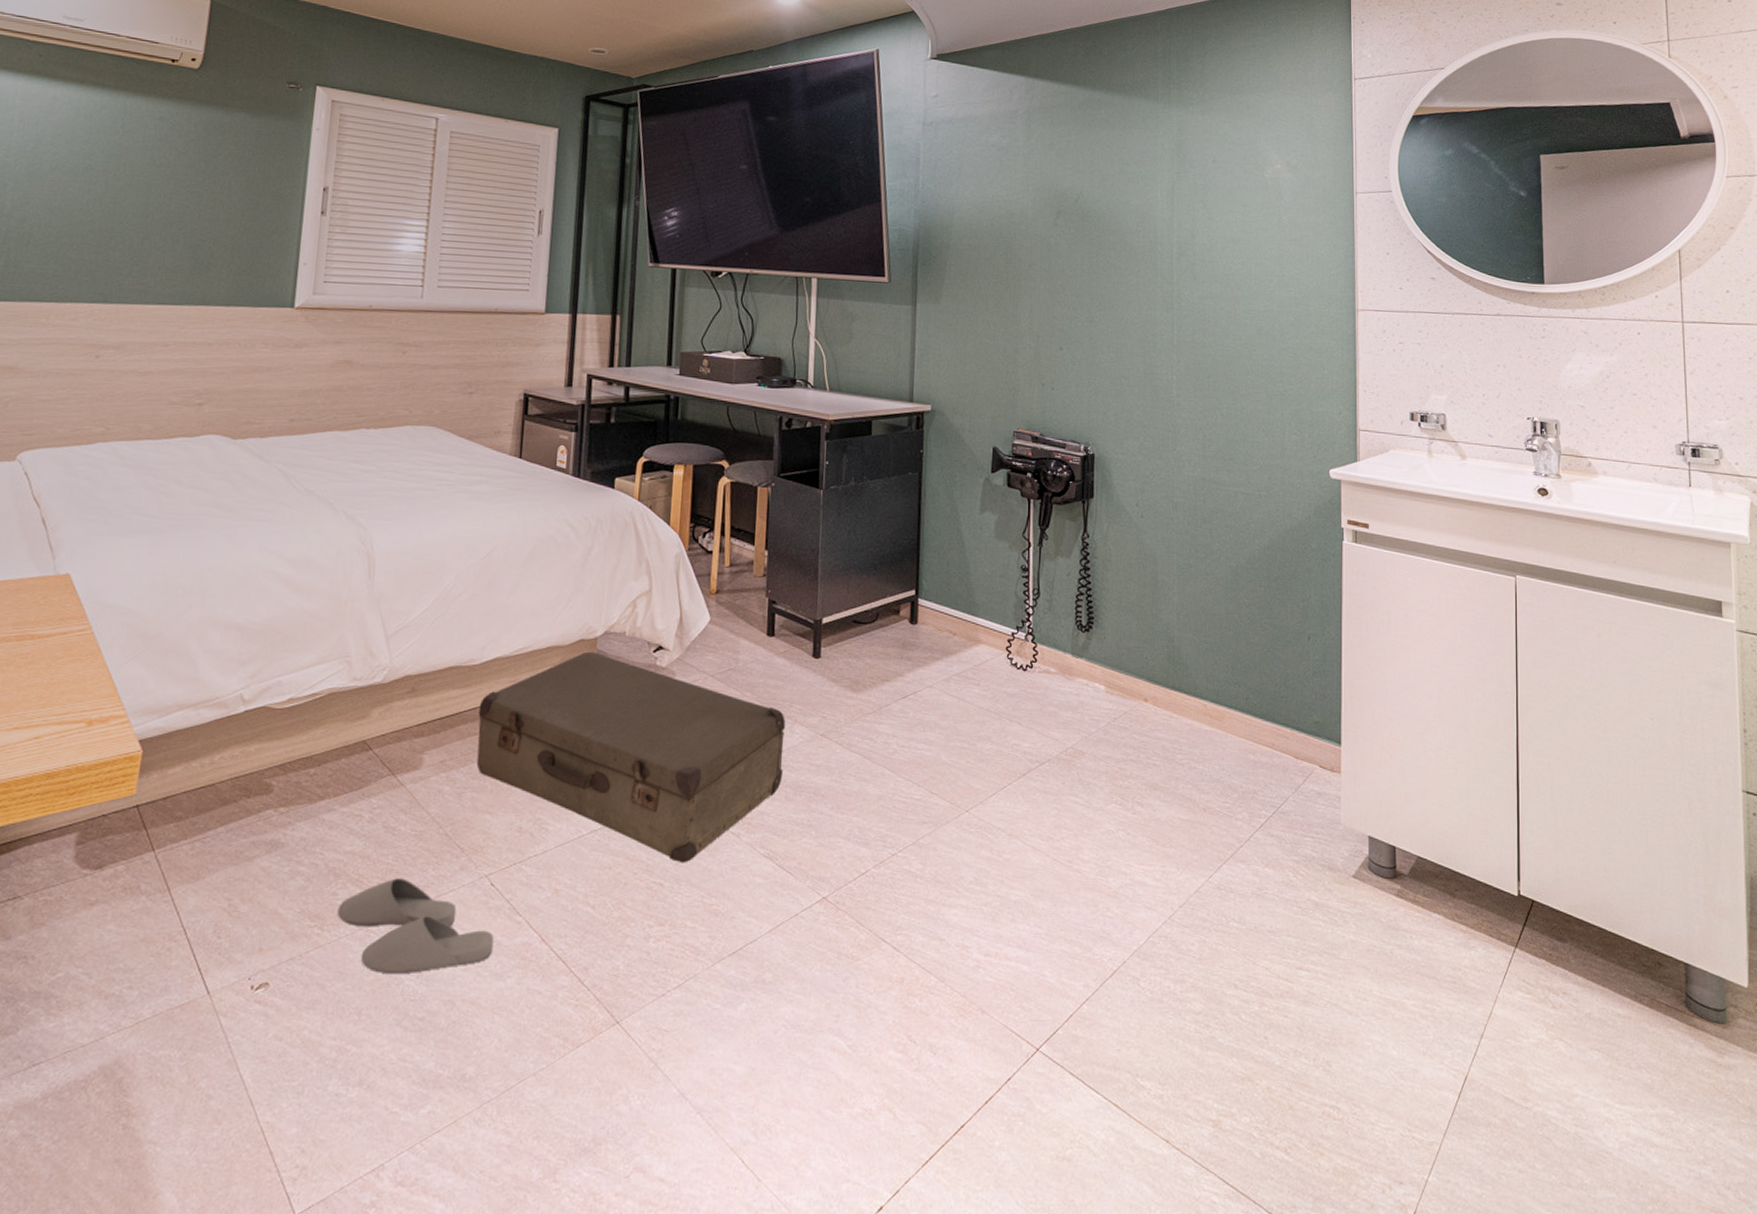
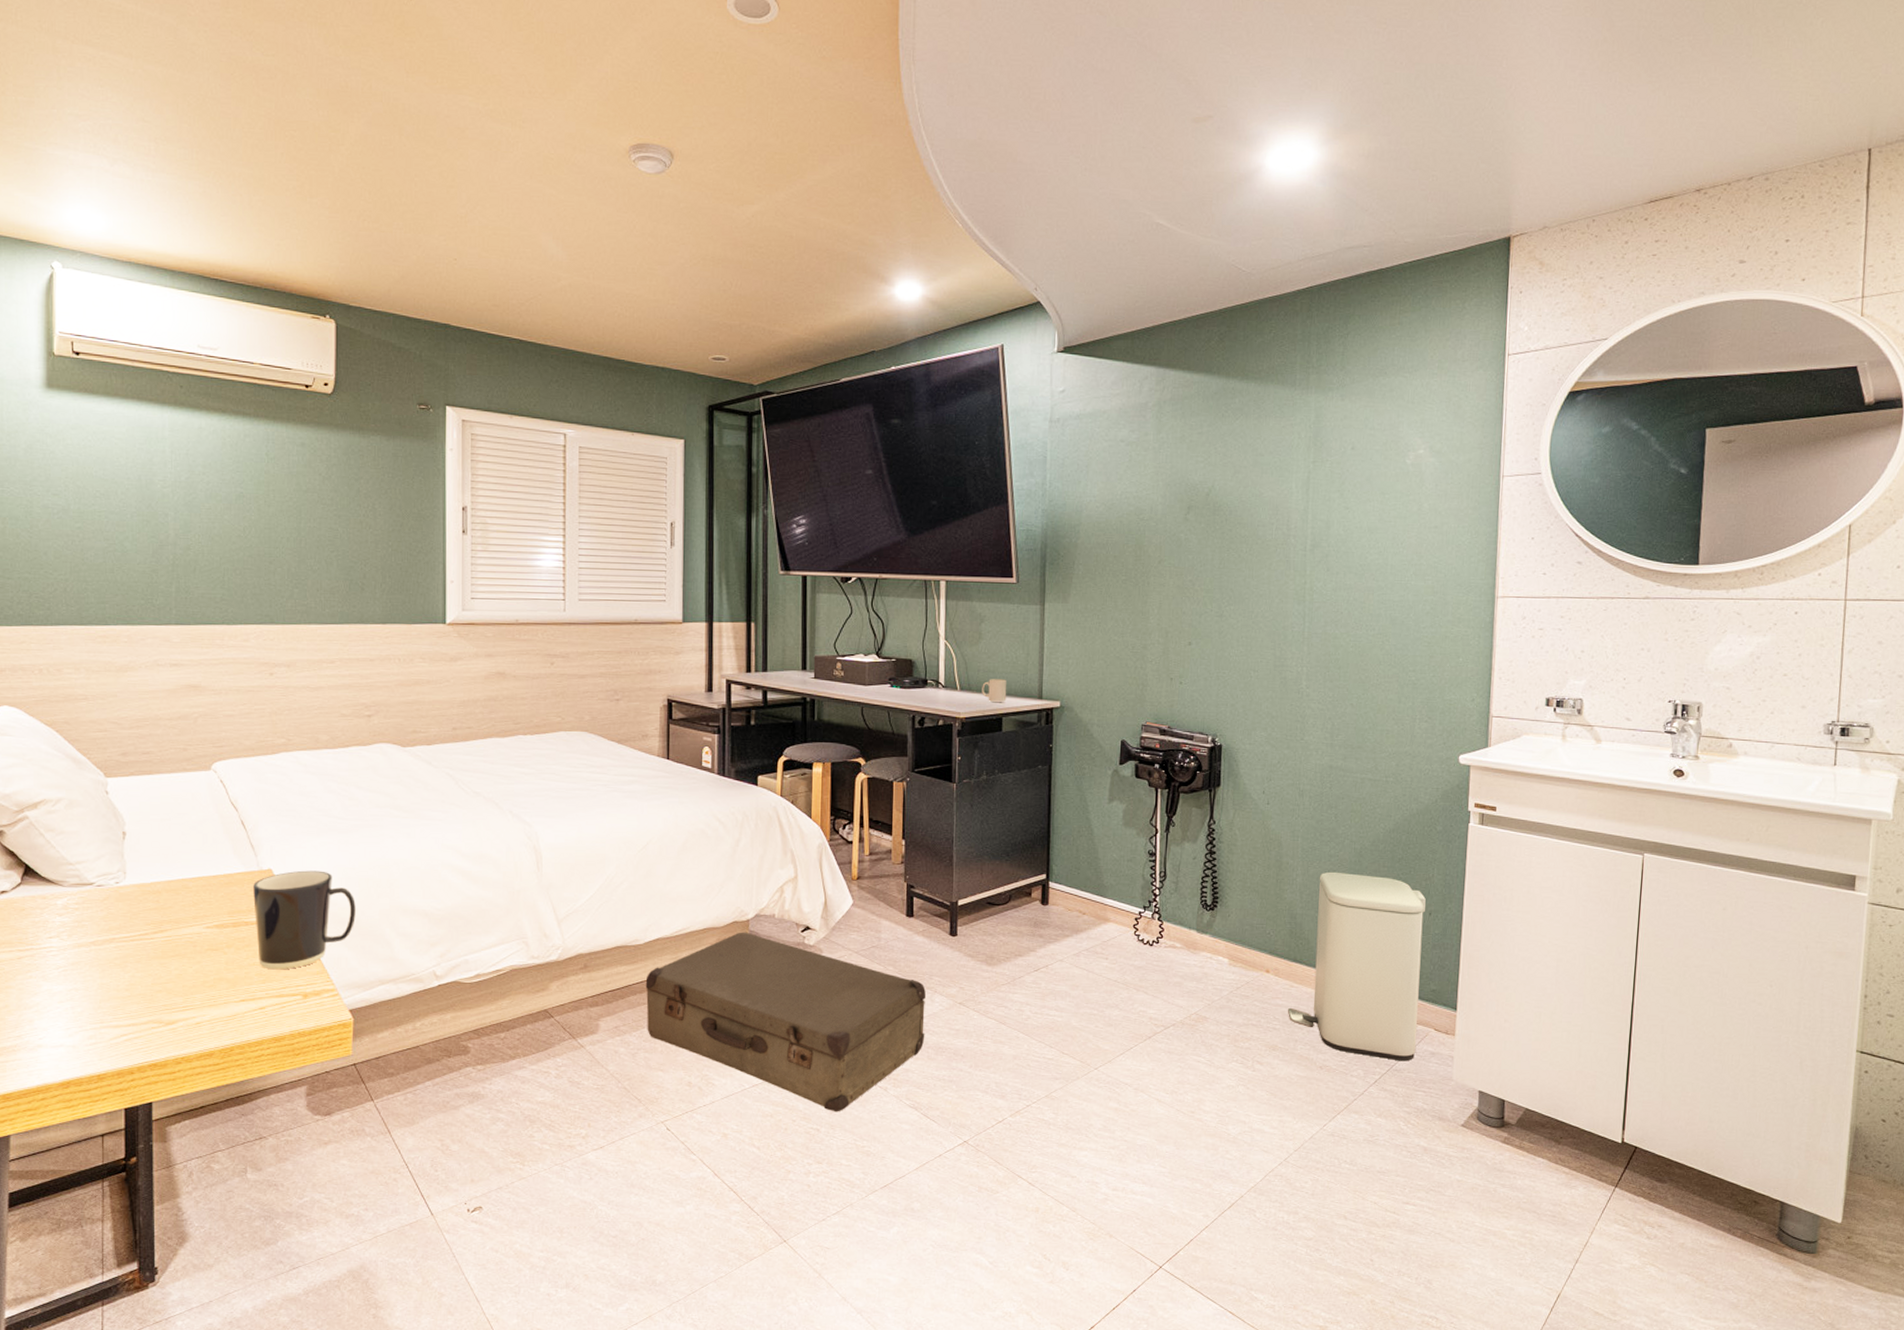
mug: none [41,576,161,692] -> present [252,870,356,970]
slippers: present [337,878,494,975] -> none [535,1124,673,1201]
cup: none [851,380,878,406] -> present [982,679,1007,703]
pedal bin: none [1167,591,1304,803] -> present [1287,871,1426,1061]

